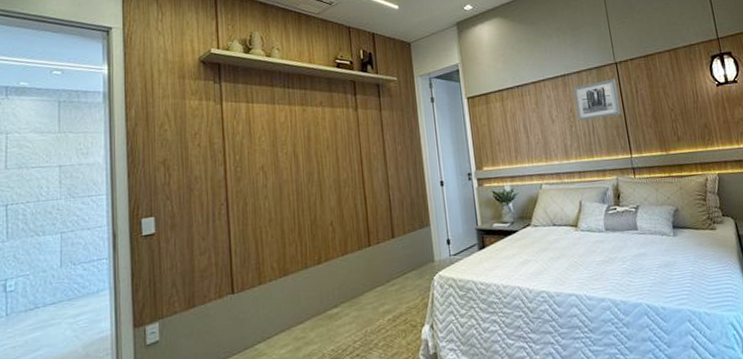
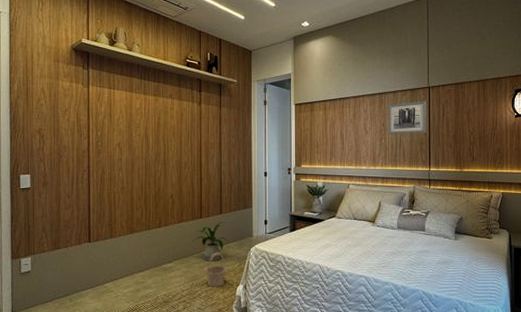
house plant: none [360,247,406,299] -> present [192,222,229,262]
basket: none [381,287,407,332] -> present [206,253,227,287]

